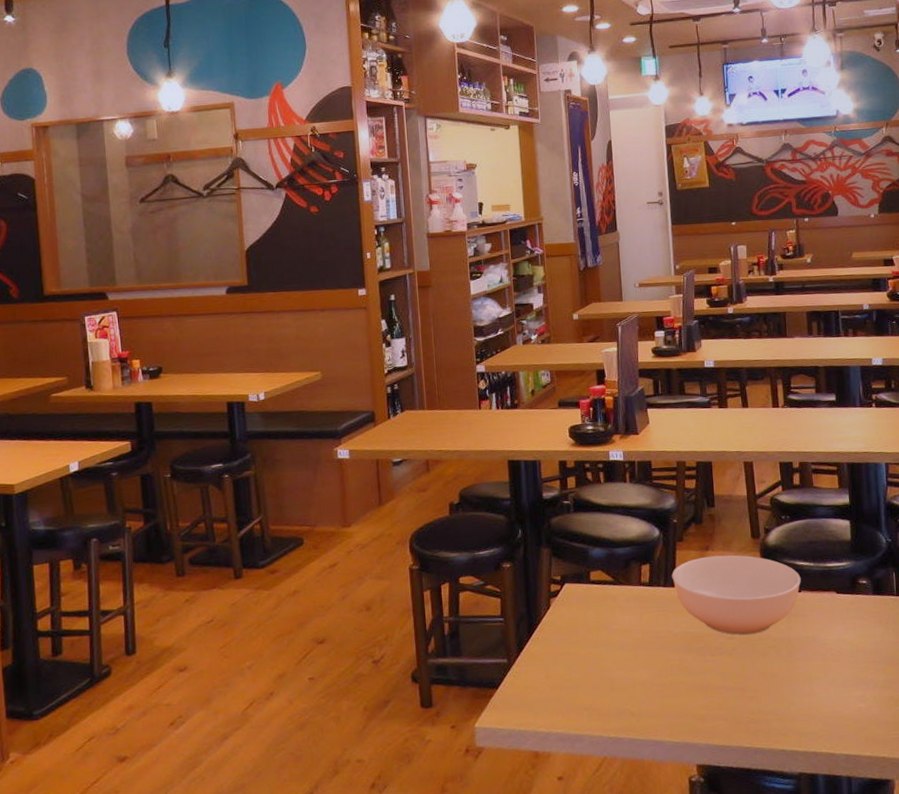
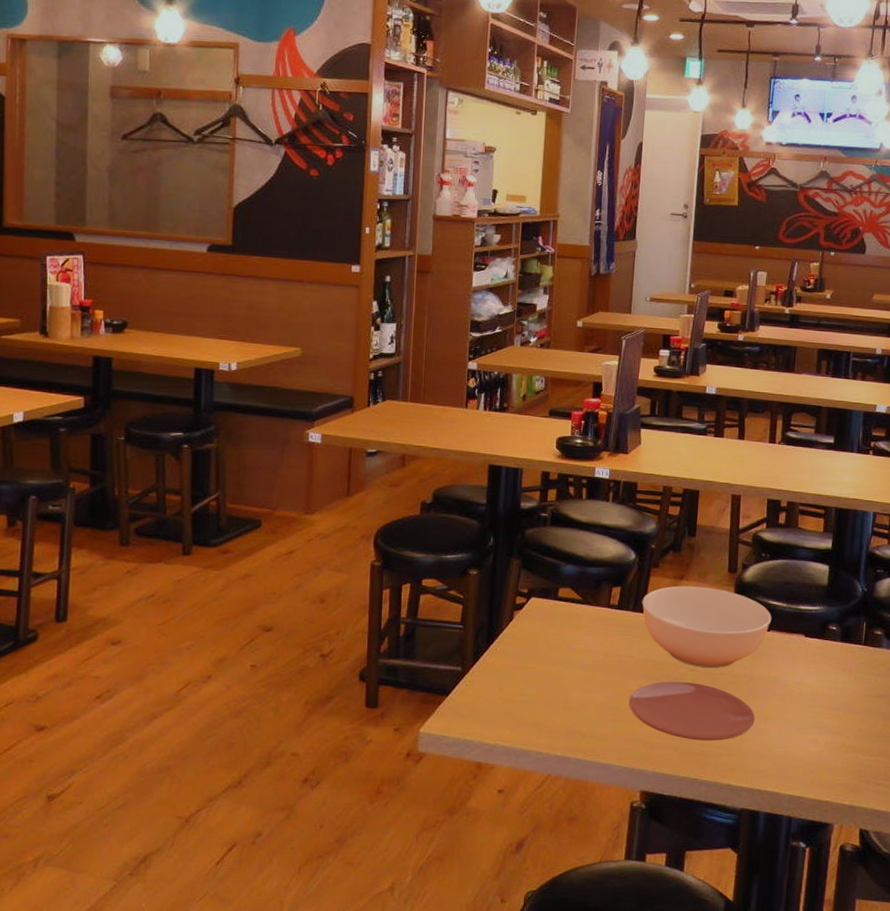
plate: none [673,650,800,709] -> present [629,681,755,741]

